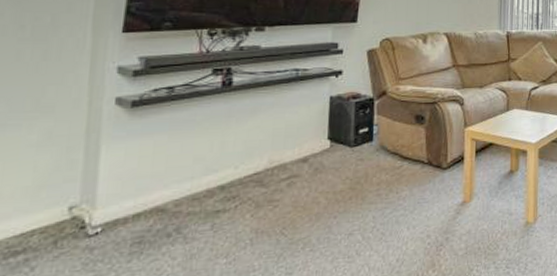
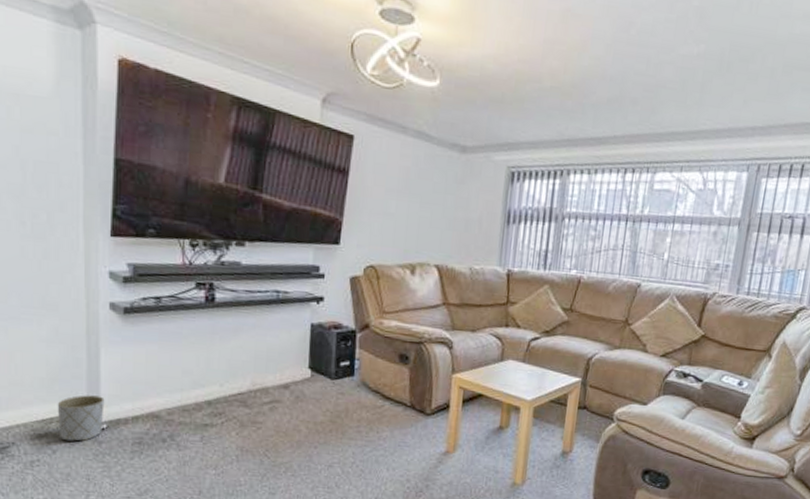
planter: none [41,197,102,254] -> present [57,395,105,441]

